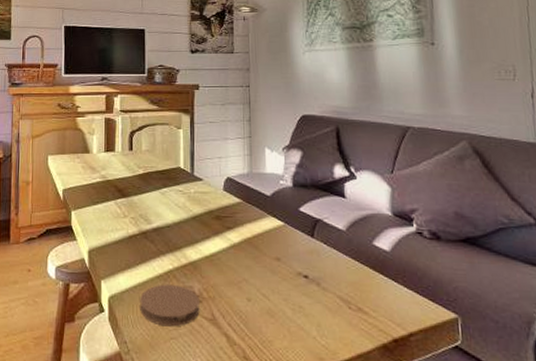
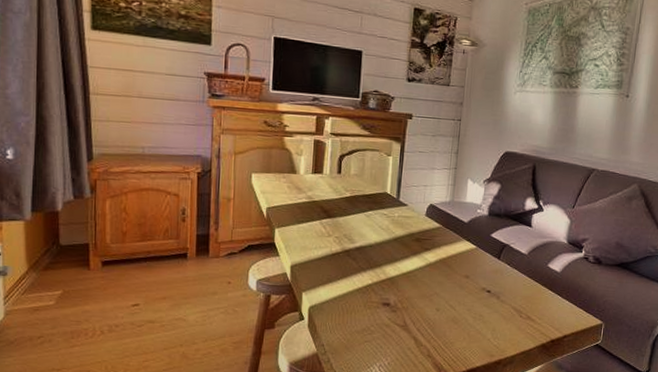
coaster: present [140,284,200,327] -> none [338,296,394,332]

